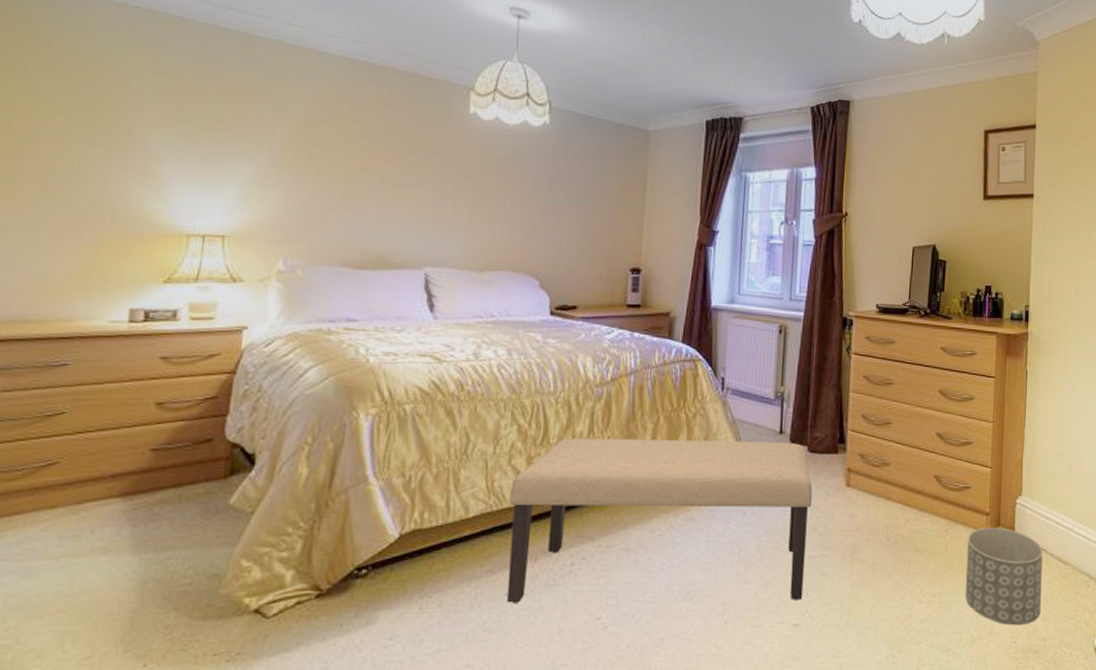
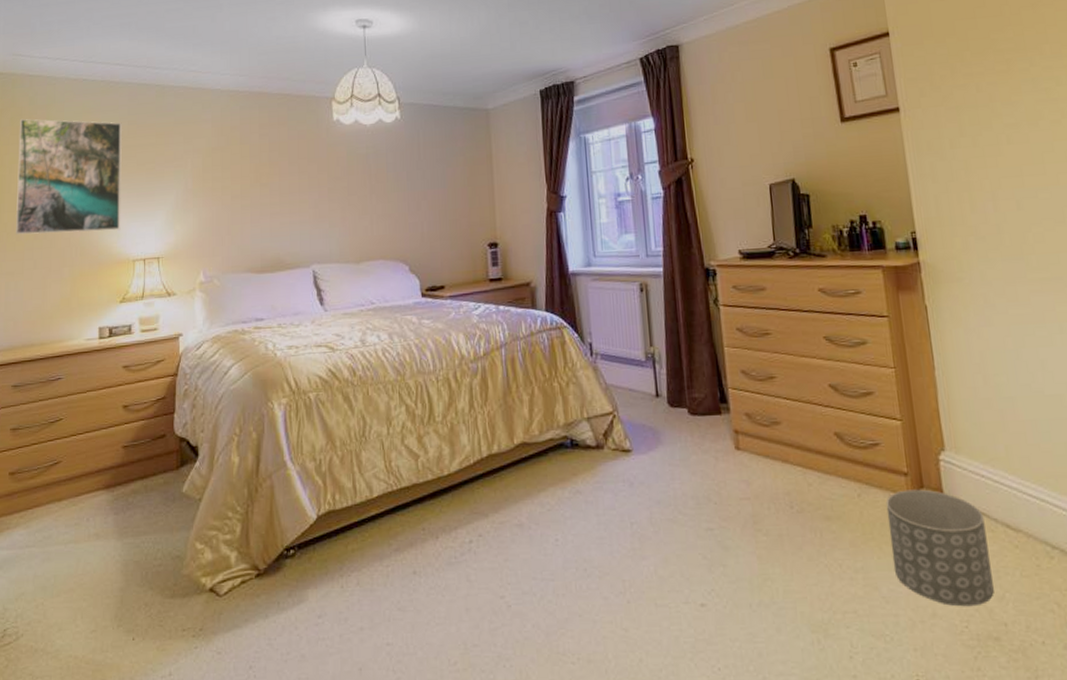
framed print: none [13,38,188,197] -> present [15,118,123,235]
bench: present [506,437,813,603] -> none [406,405,706,582]

